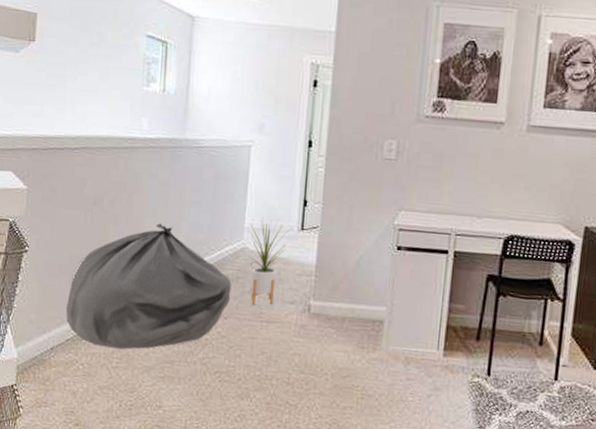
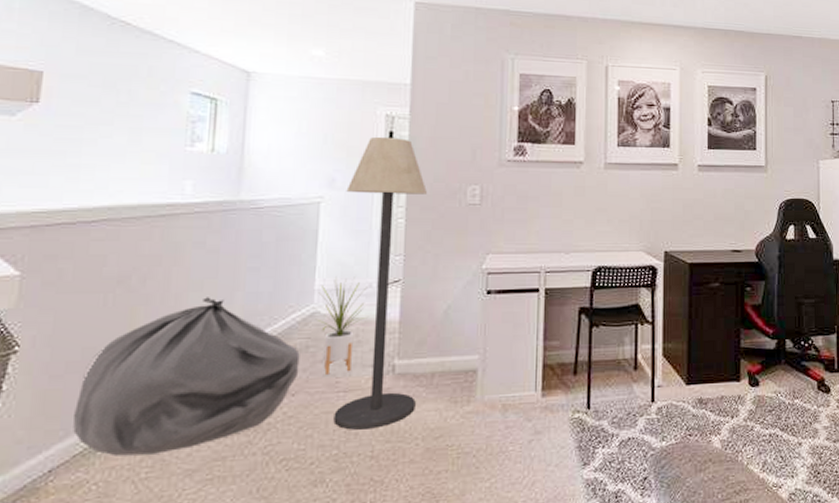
floor lamp: none [257,84,346,359] -> present [333,136,427,430]

